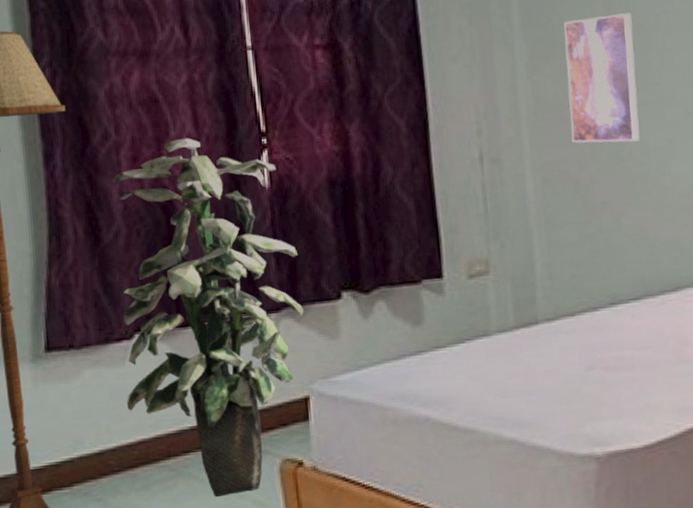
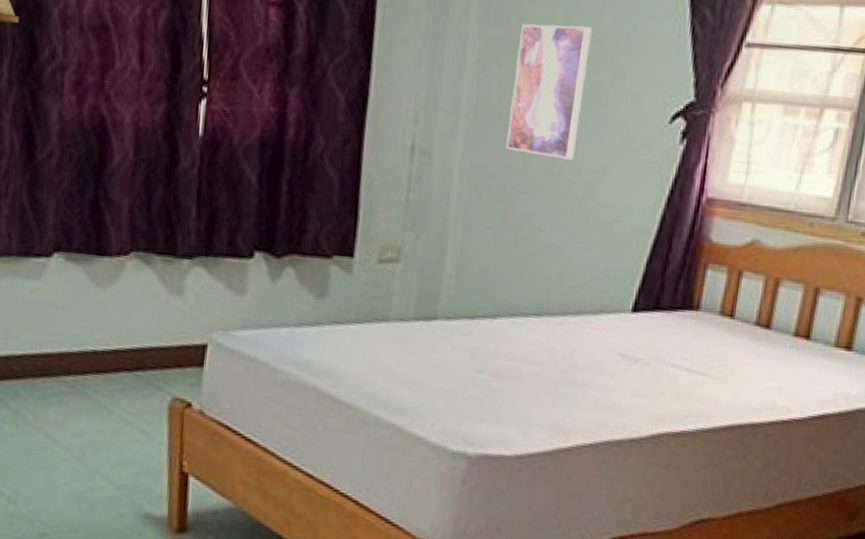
indoor plant: present [112,137,305,497] -> none [37,71,220,421]

